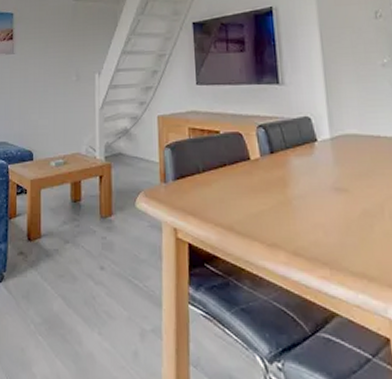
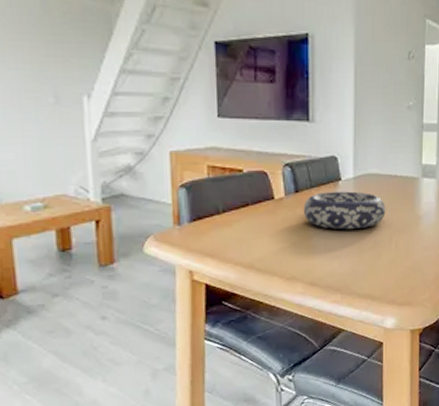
decorative bowl: none [279,153,372,195] -> present [303,191,386,230]

